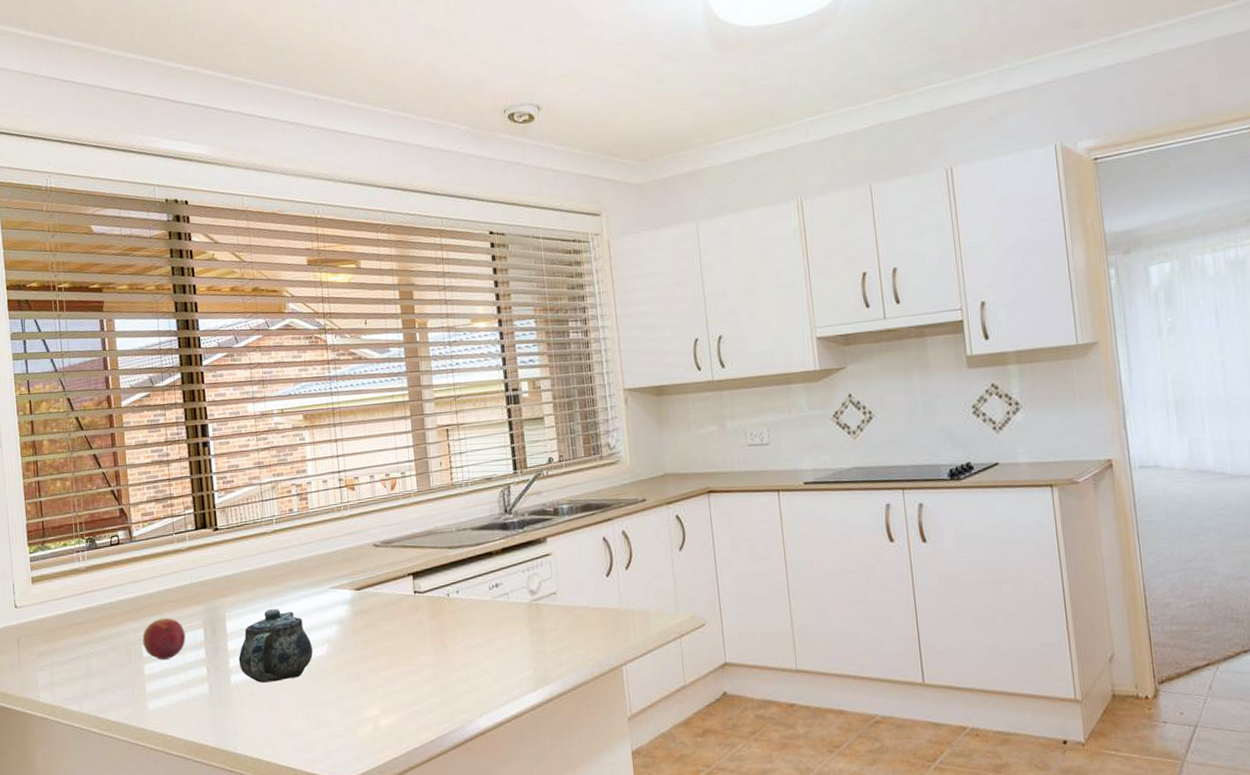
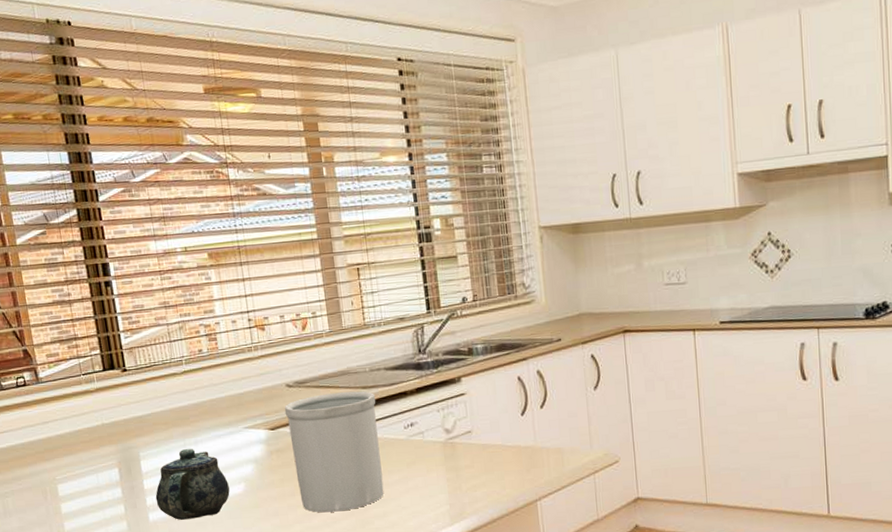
fruit: present [142,617,186,660] -> none [57,458,101,499]
utensil holder: none [370,551,468,677] -> present [284,391,384,513]

